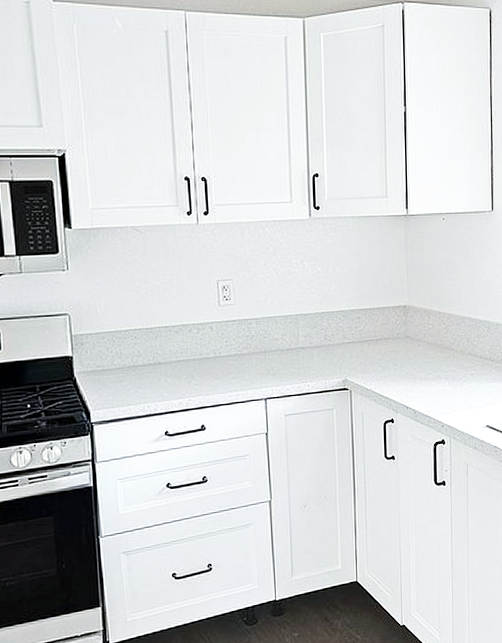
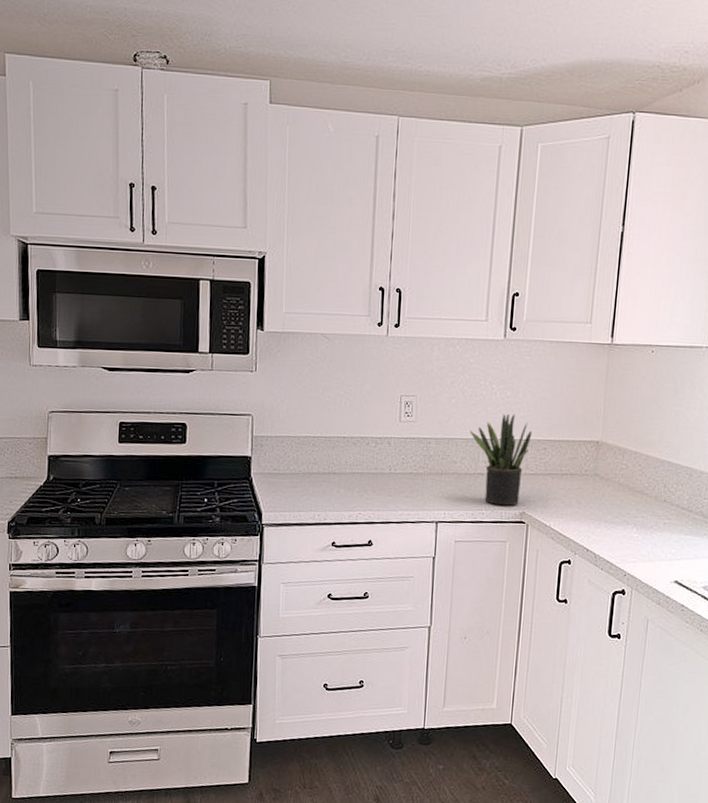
potted plant: none [287,288,346,376] -> present [469,413,532,506]

